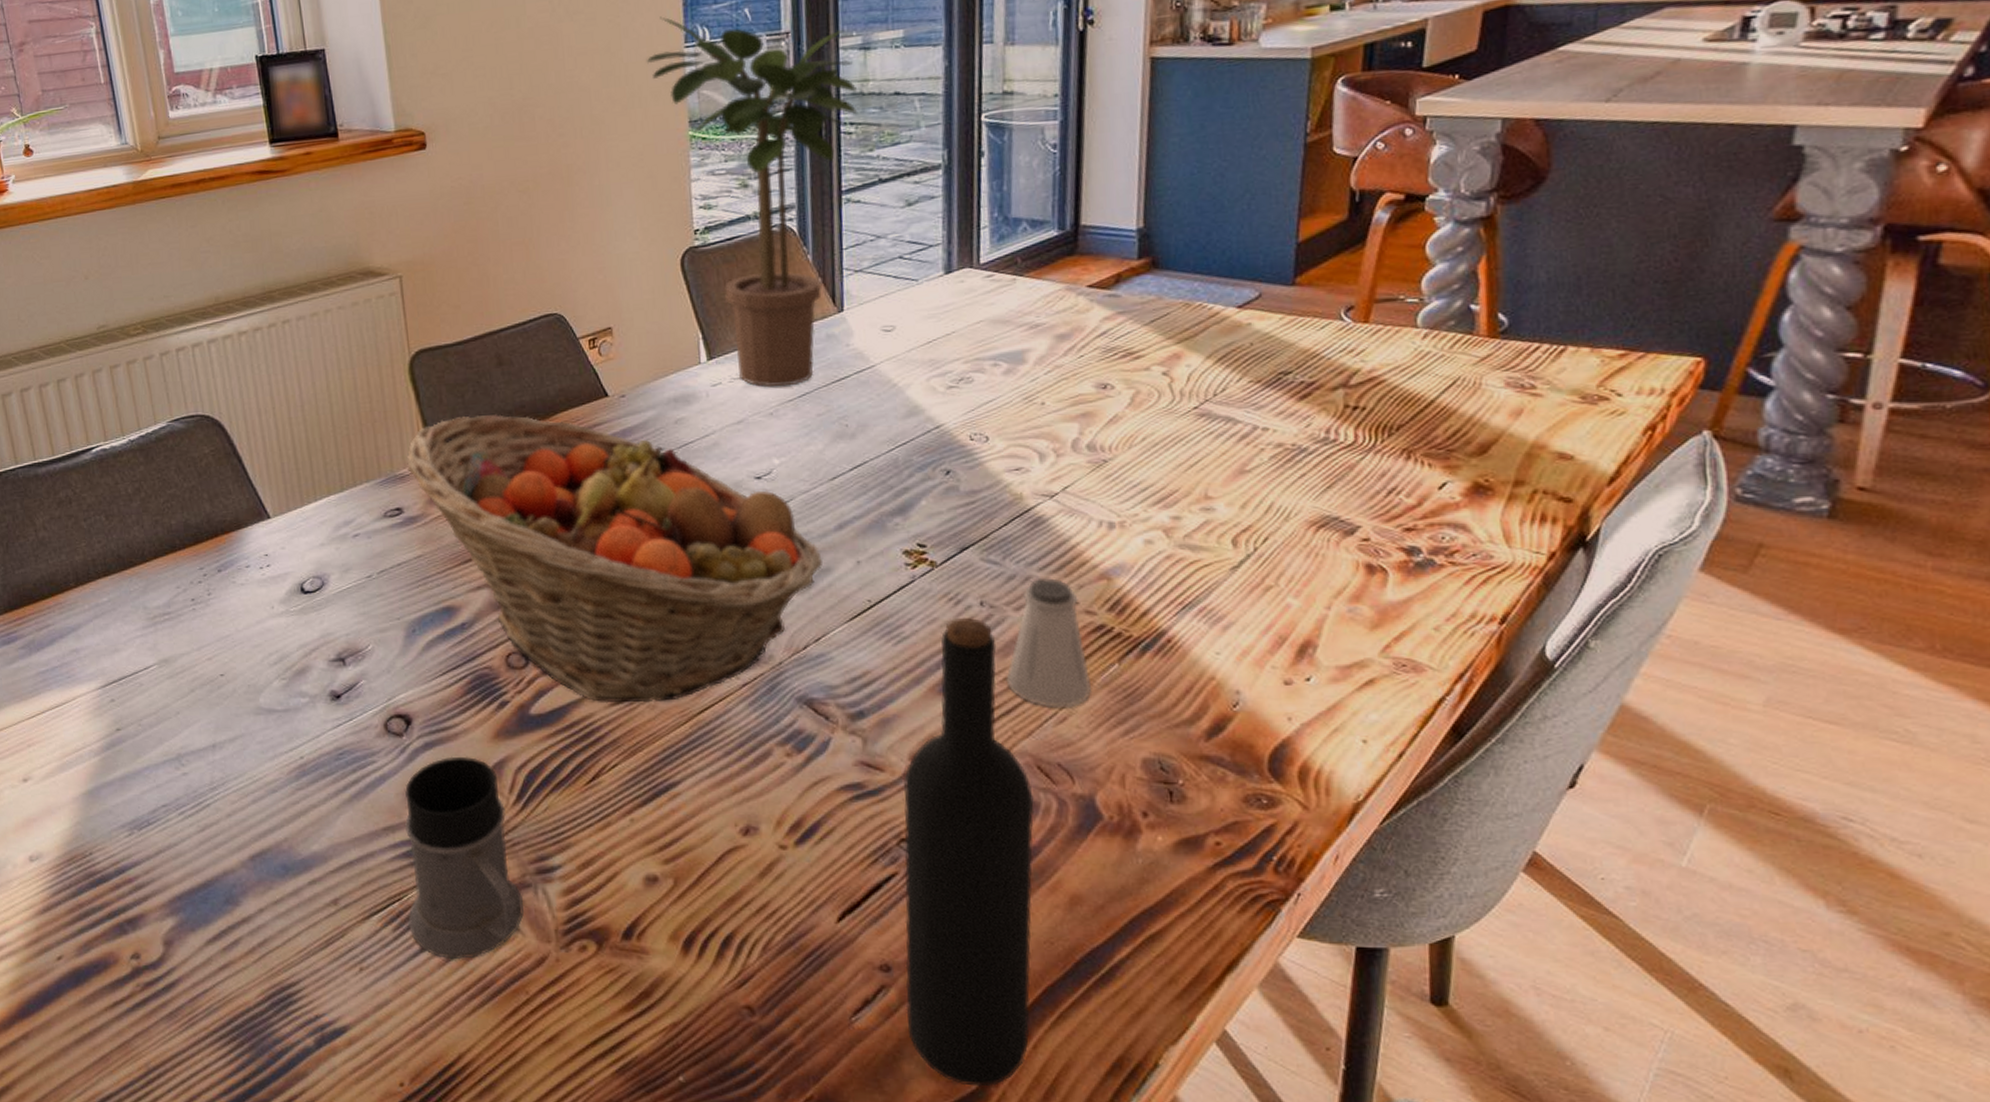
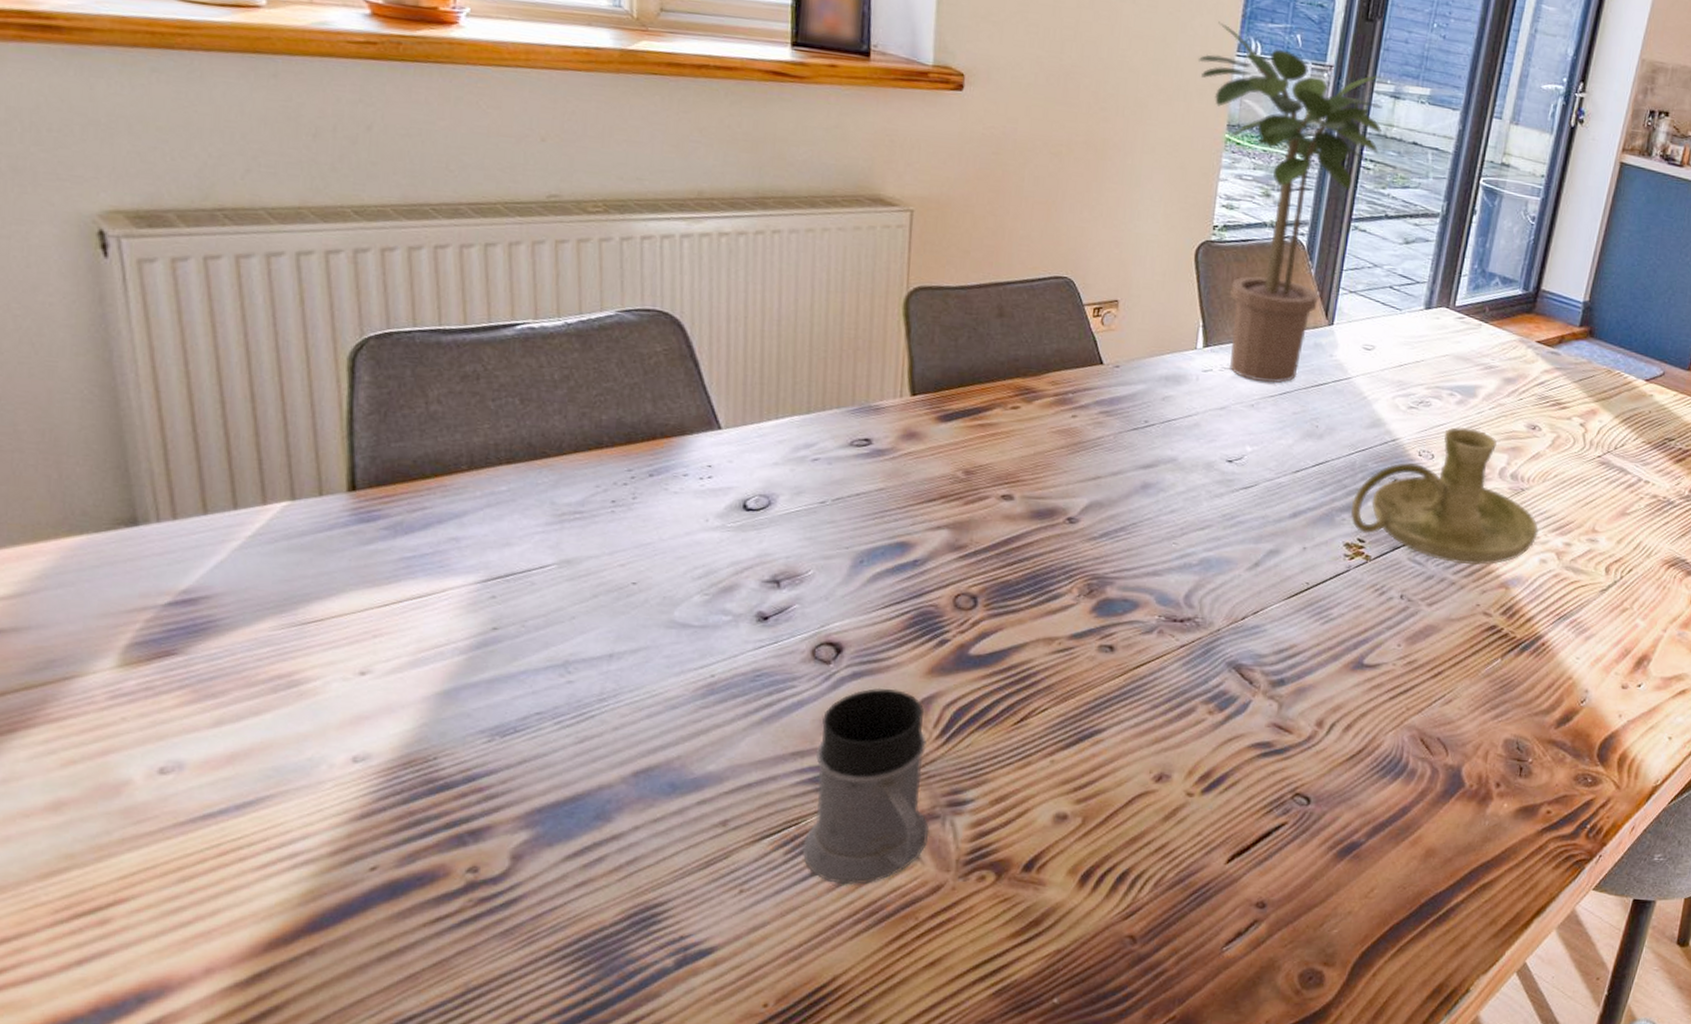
fruit basket: present [407,414,824,704] -> none [884,359,1274,654]
candle holder: none [902,399,1135,558] -> present [1350,426,1538,565]
wine bottle: present [903,618,1035,1087] -> none [1270,607,1413,1008]
saltshaker: present [1006,578,1092,707] -> none [1409,581,1480,691]

